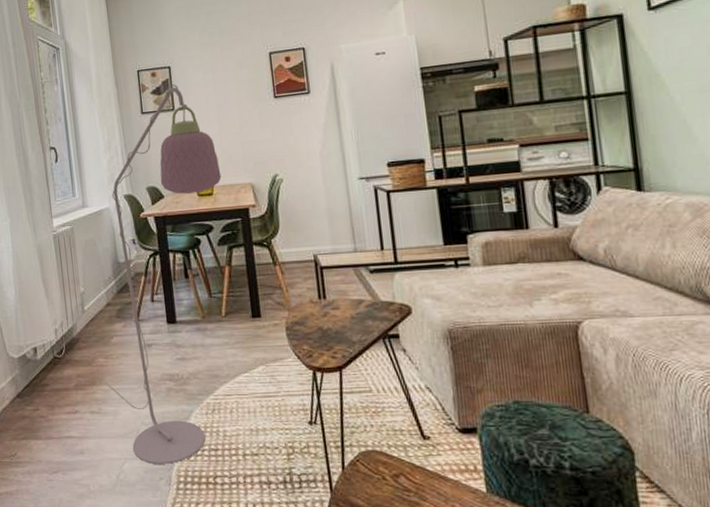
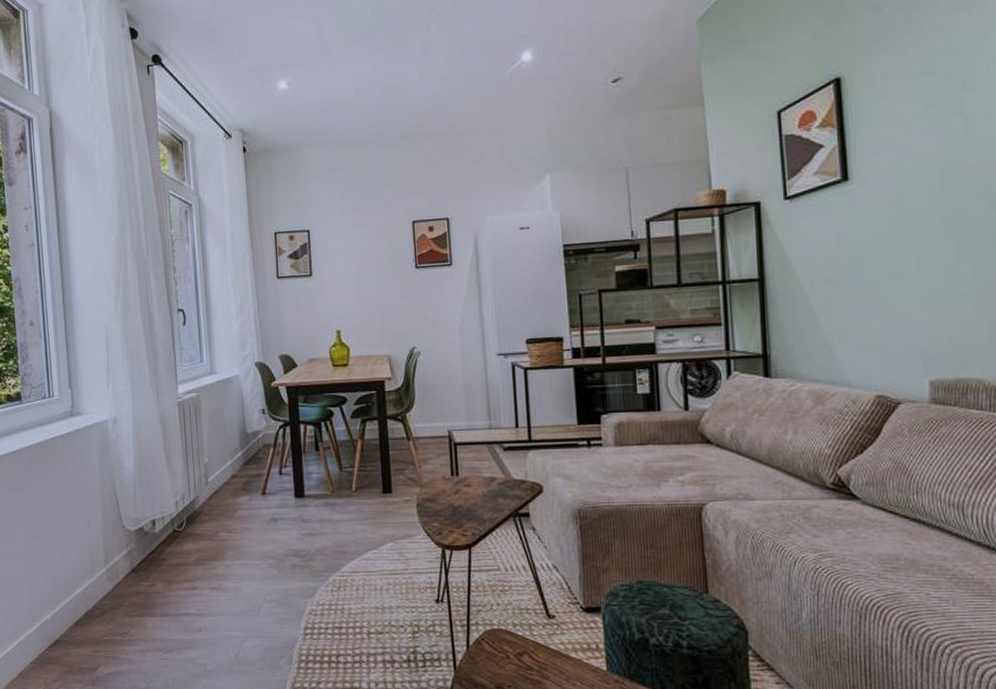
floor lamp: present [98,84,222,464] -> none [220,249,358,642]

